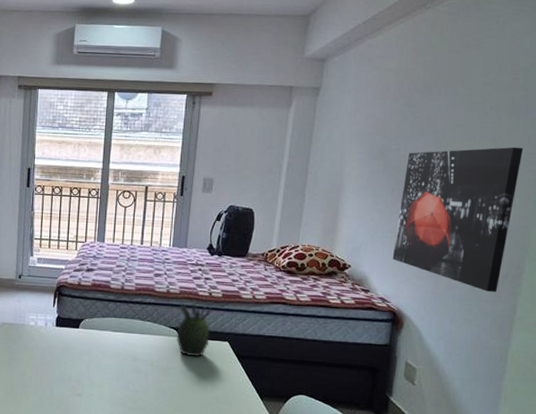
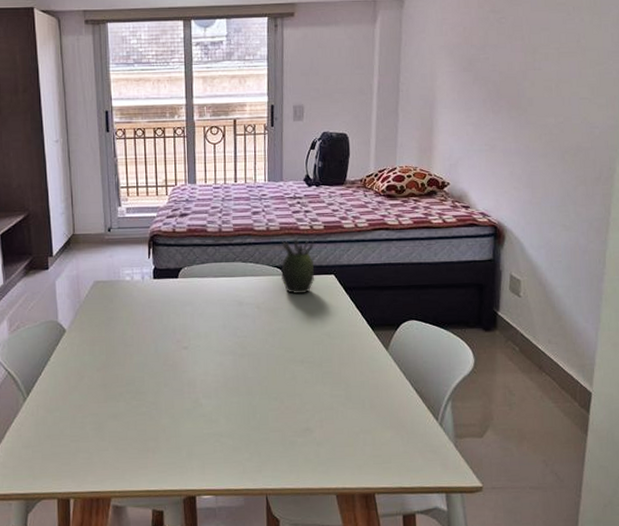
wall art: present [392,147,524,292] -> none [489,46,607,196]

